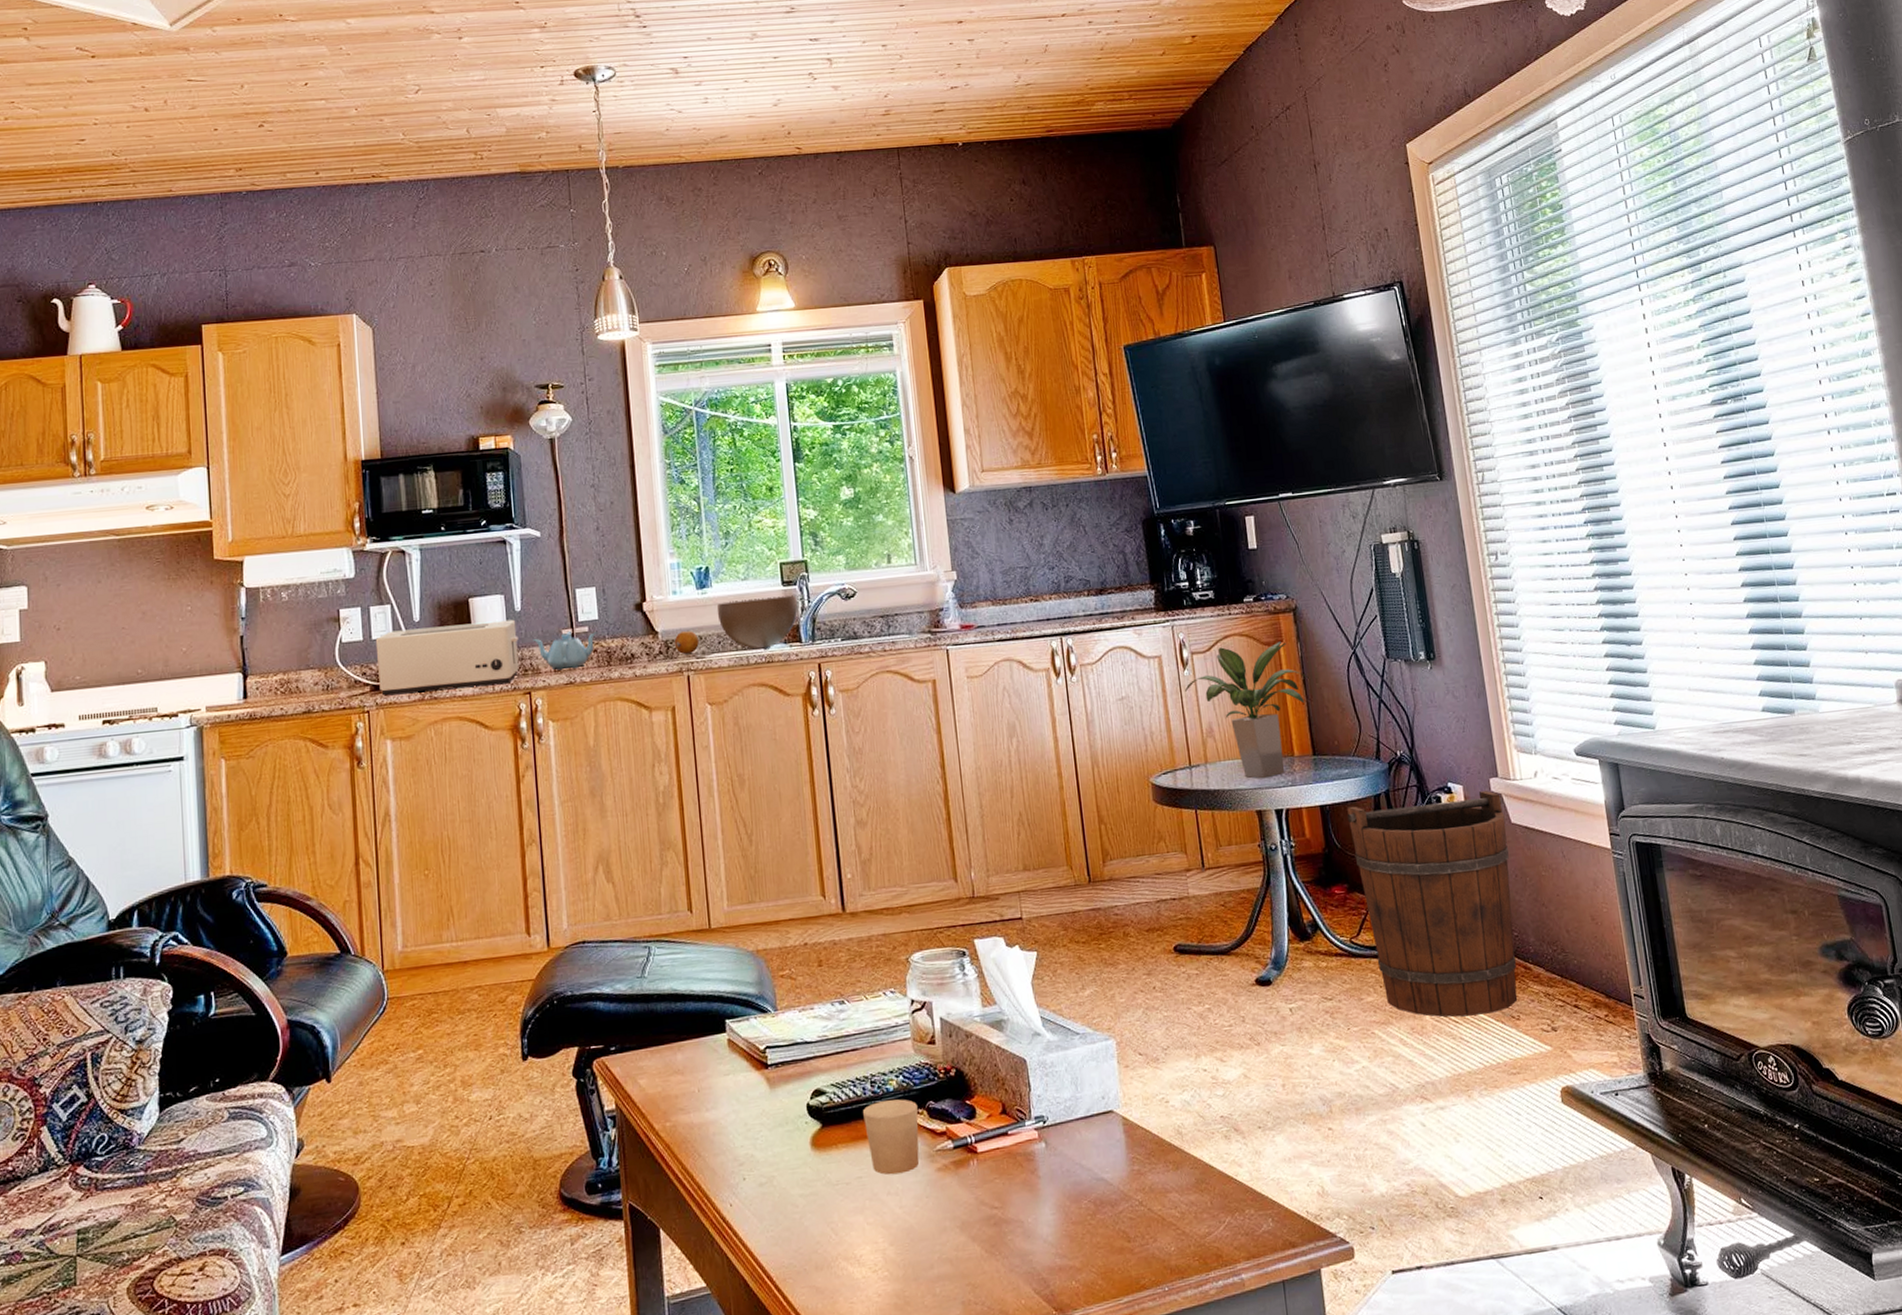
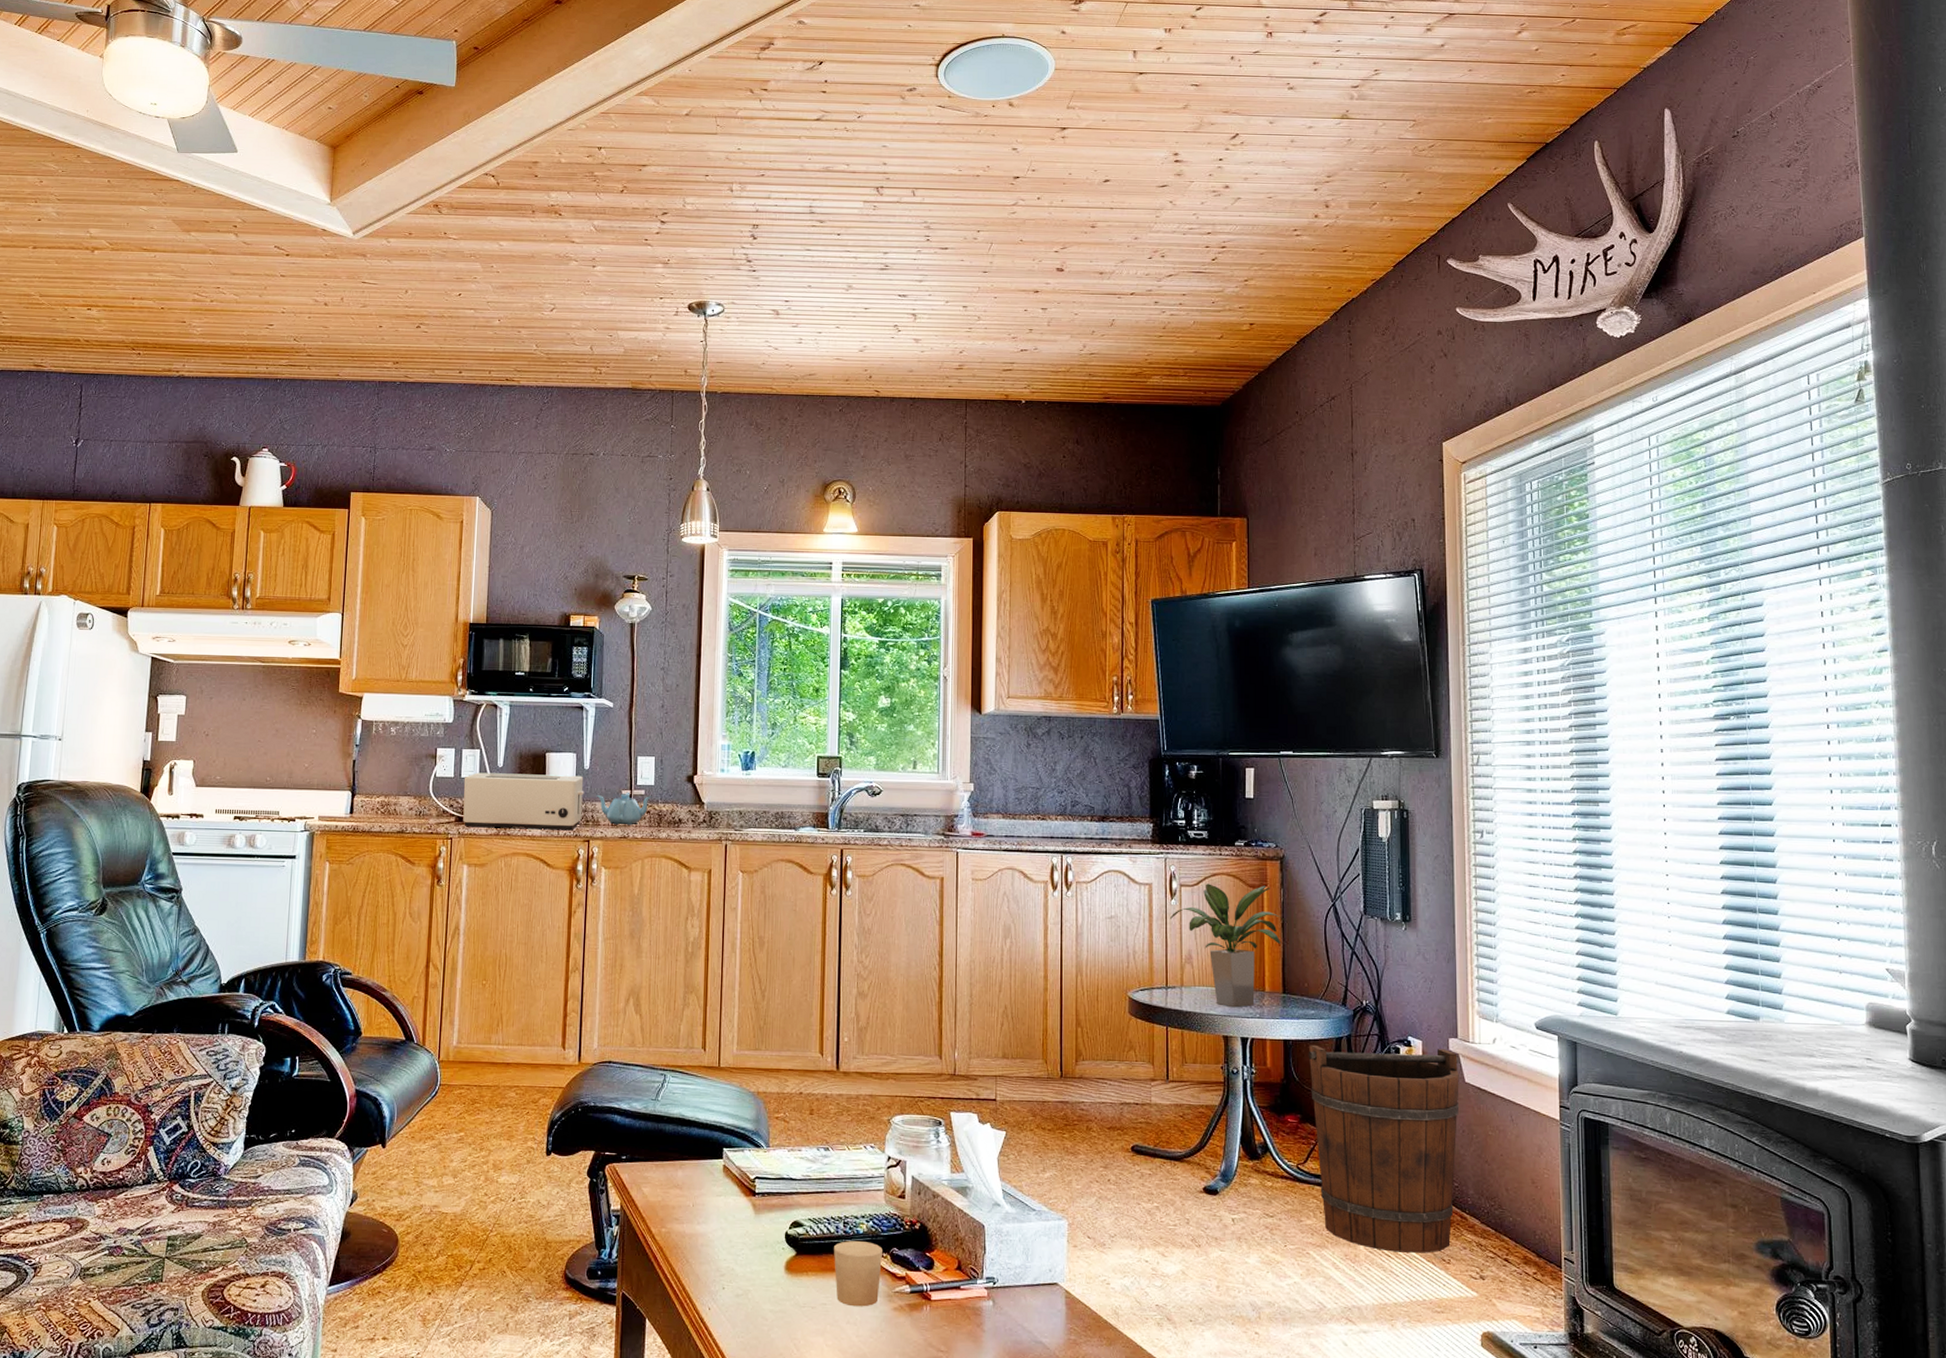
fruit: present [674,631,699,655] -> none [717,805,739,826]
bowl: present [717,596,798,650] -> none [757,785,829,830]

